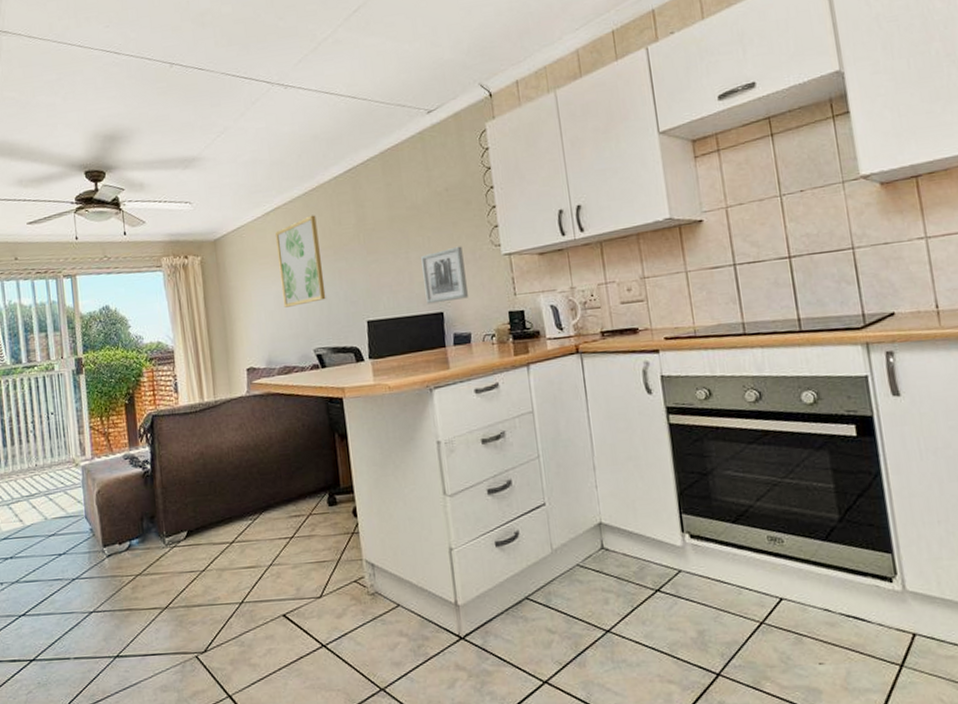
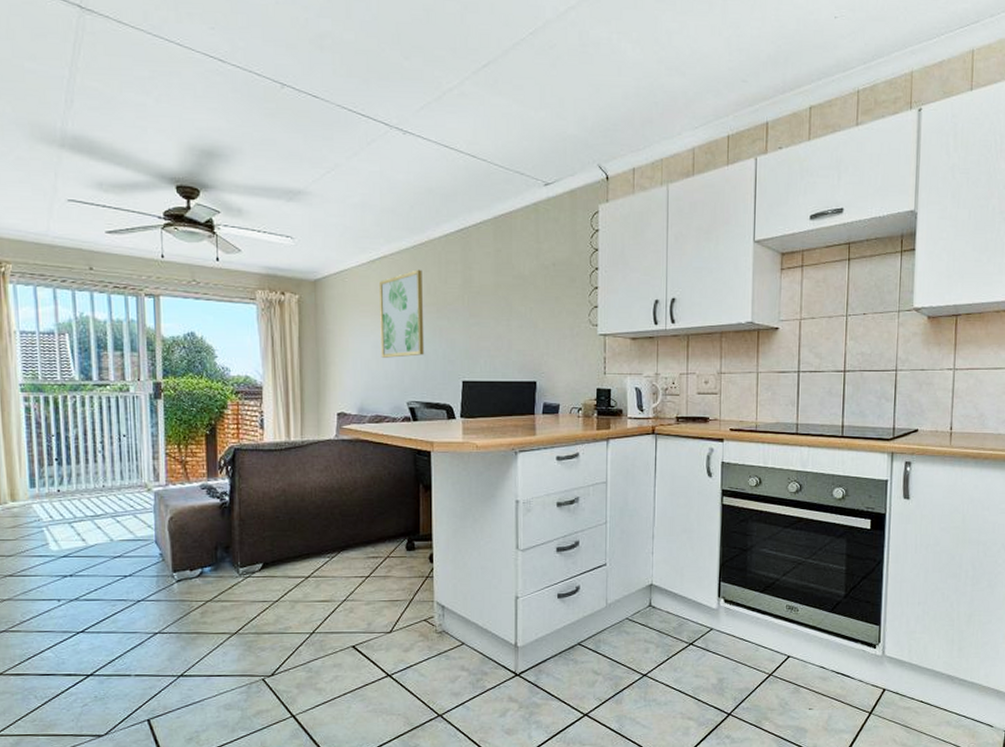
wall art: present [421,246,469,305] -> none [521,321,563,373]

